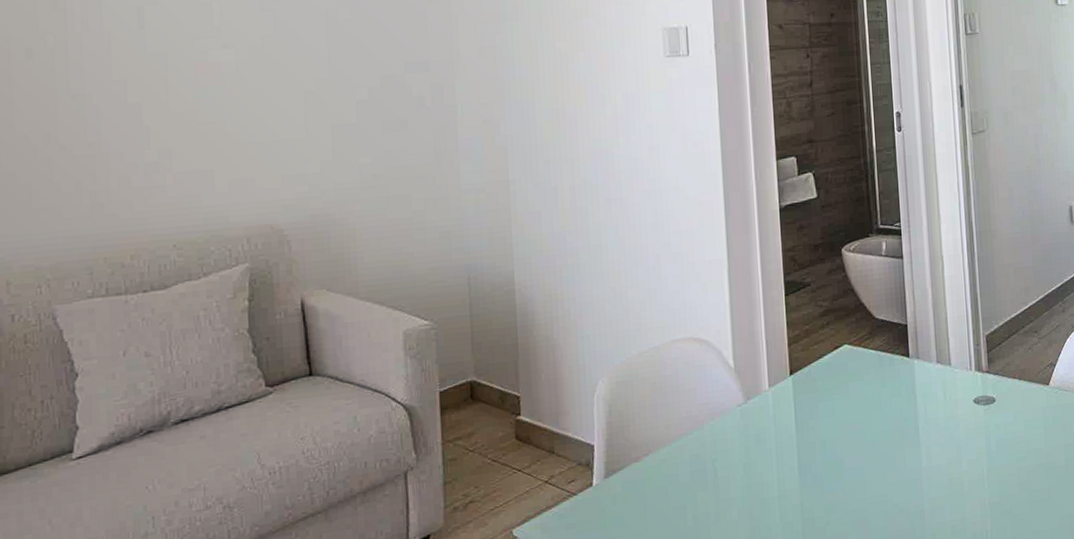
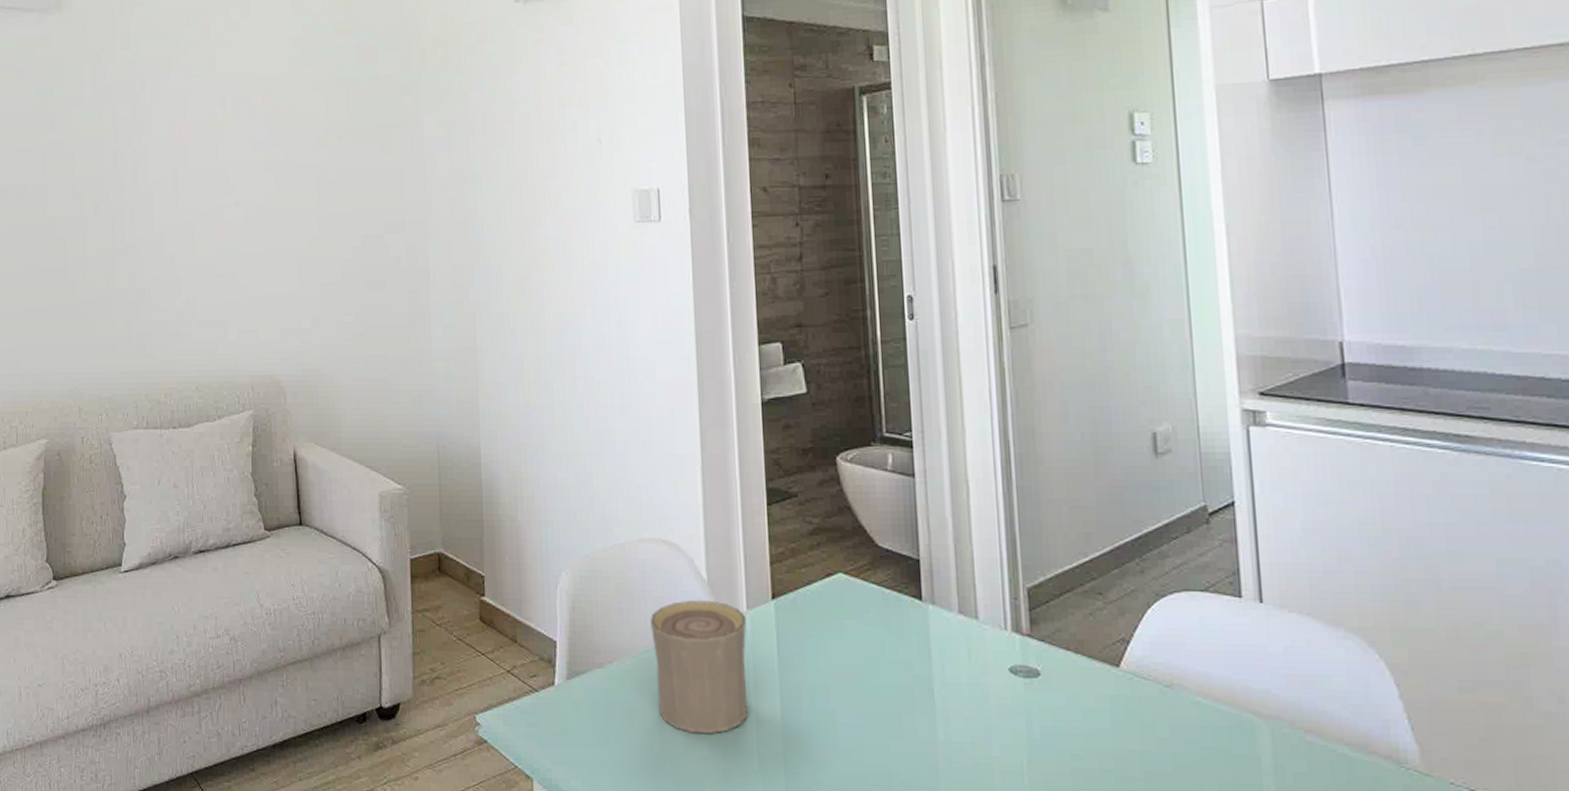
cup: none [683,384,771,503] -> present [650,600,749,734]

